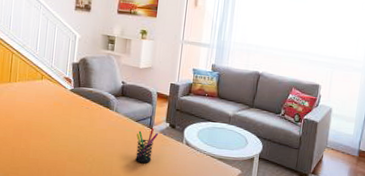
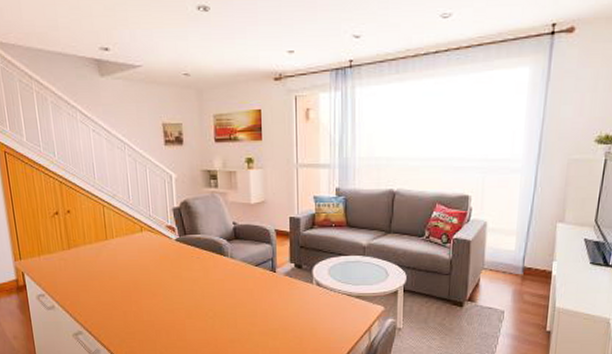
pen holder: present [135,128,159,164] -> none [259,271,284,312]

